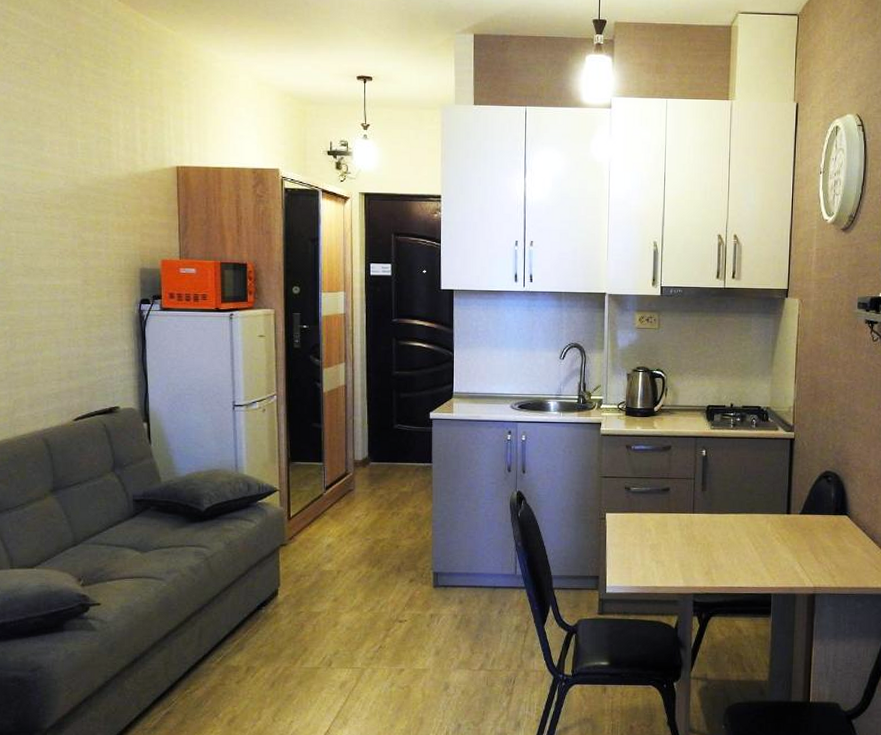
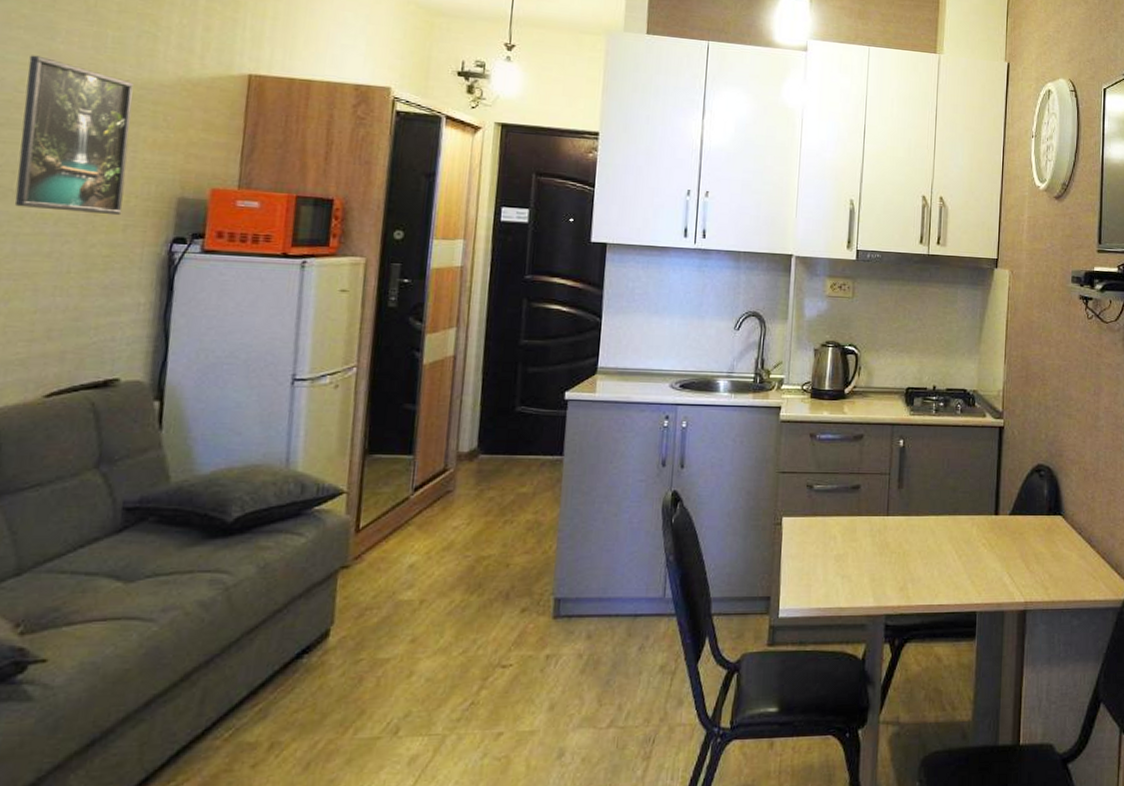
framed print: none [29,163,105,284] -> present [14,55,134,216]

